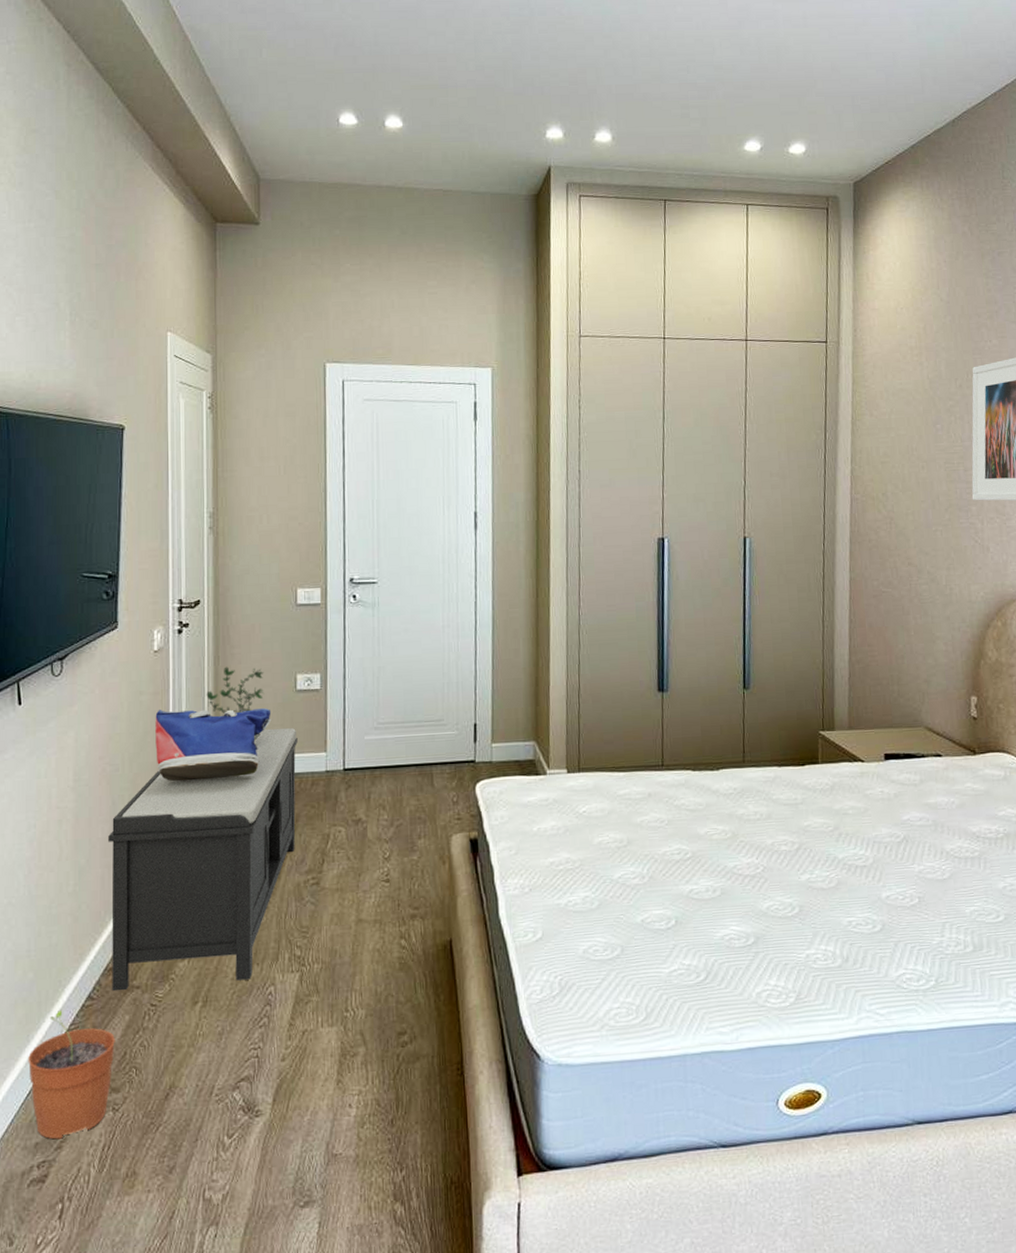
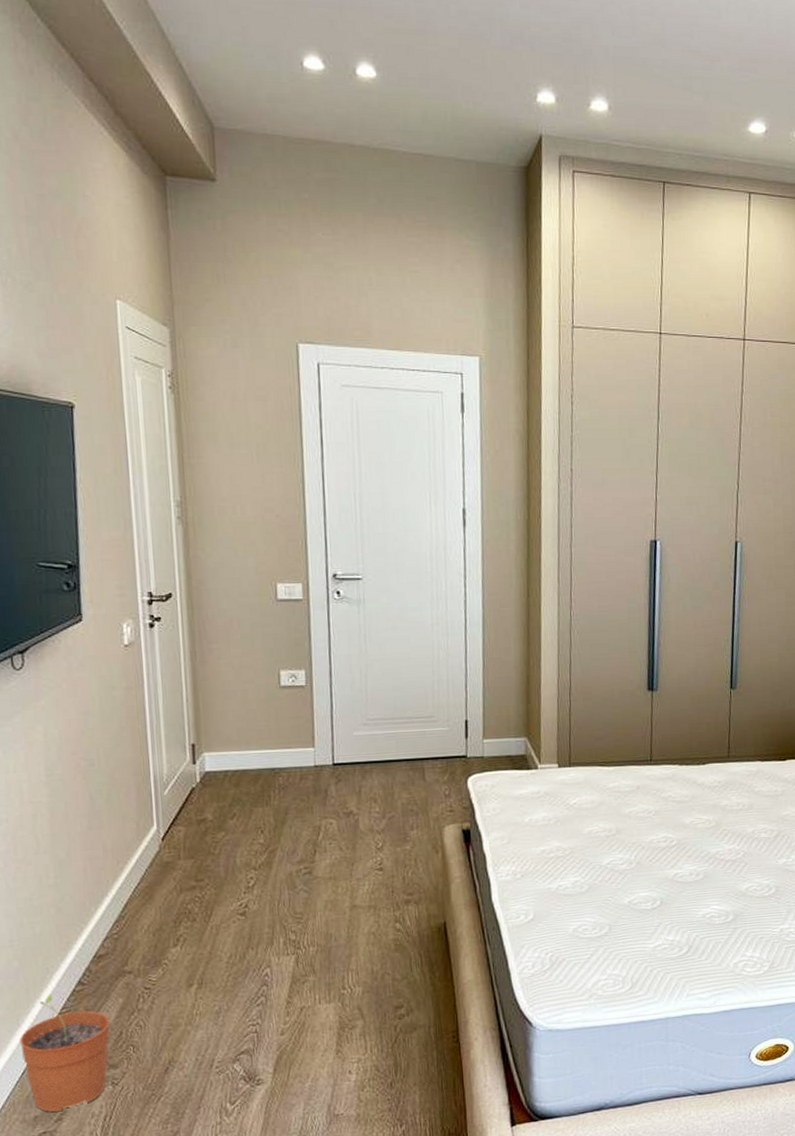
bench: present [108,728,298,992] -> none [88,723,286,977]
tote bag: present [155,708,272,782] -> none [130,704,256,777]
potted plant: present [206,666,264,741] -> none [184,662,246,736]

